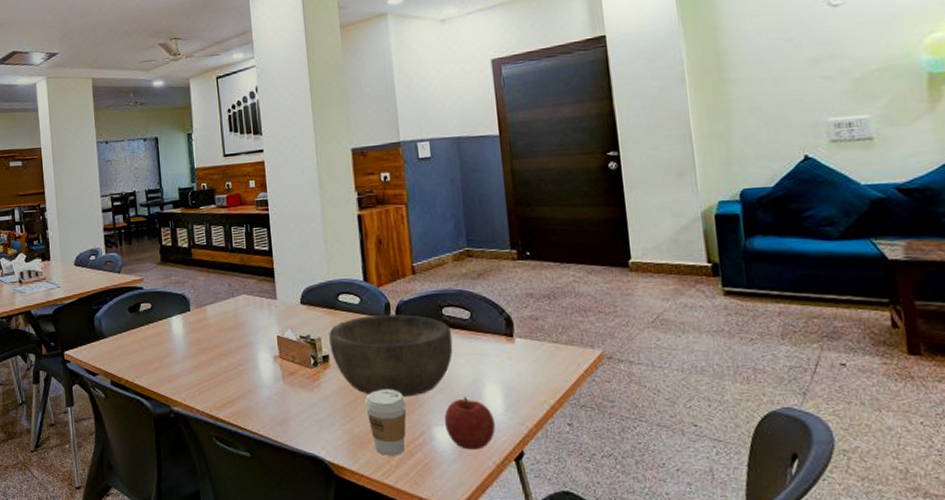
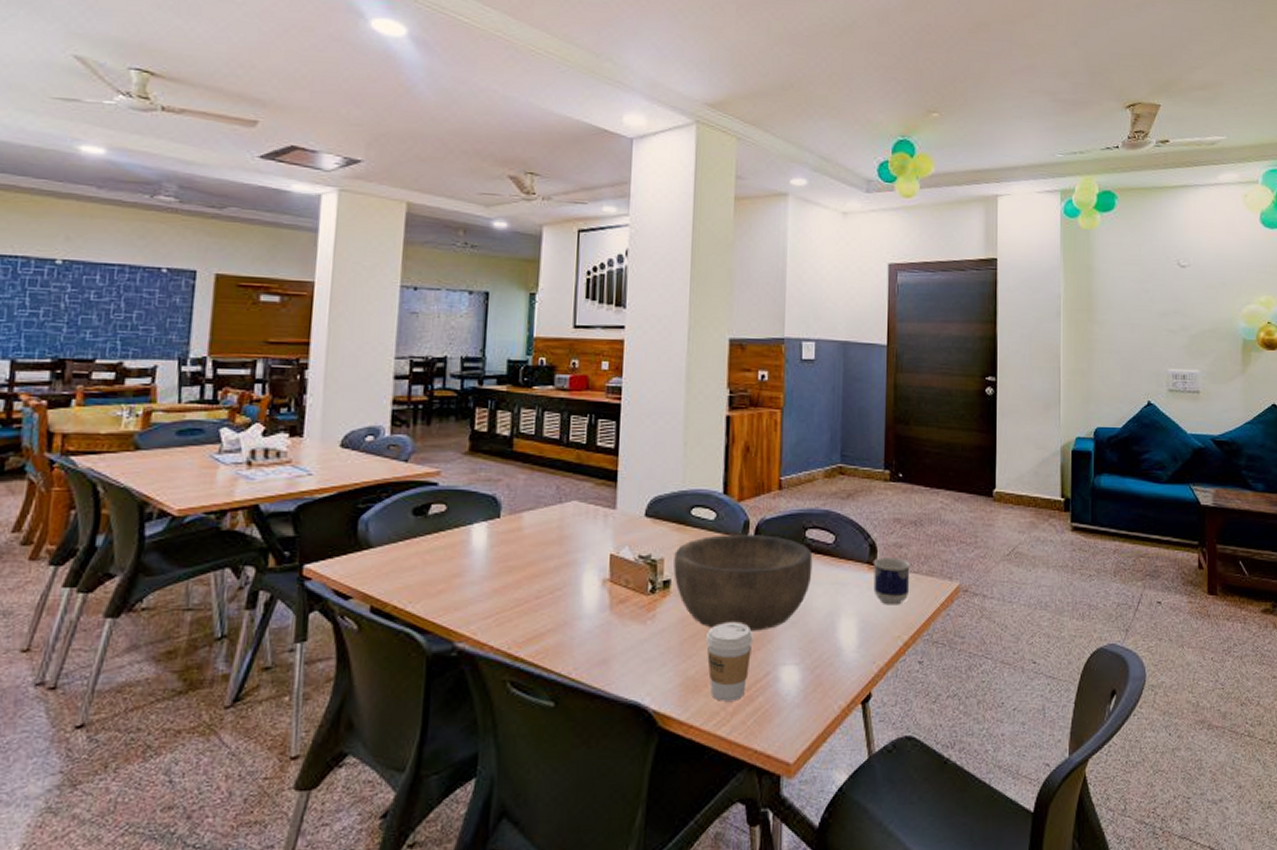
fruit: present [444,397,495,450] -> none [792,632,846,692]
cup: none [510,329,551,373] -> present [873,558,910,605]

